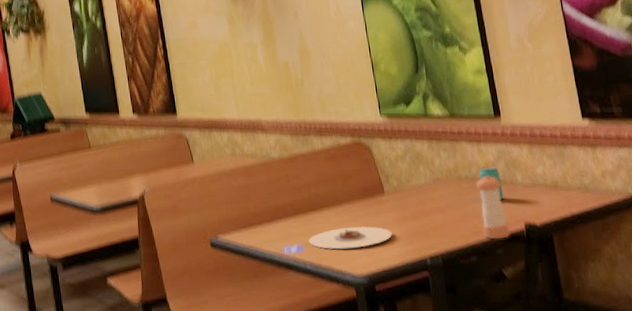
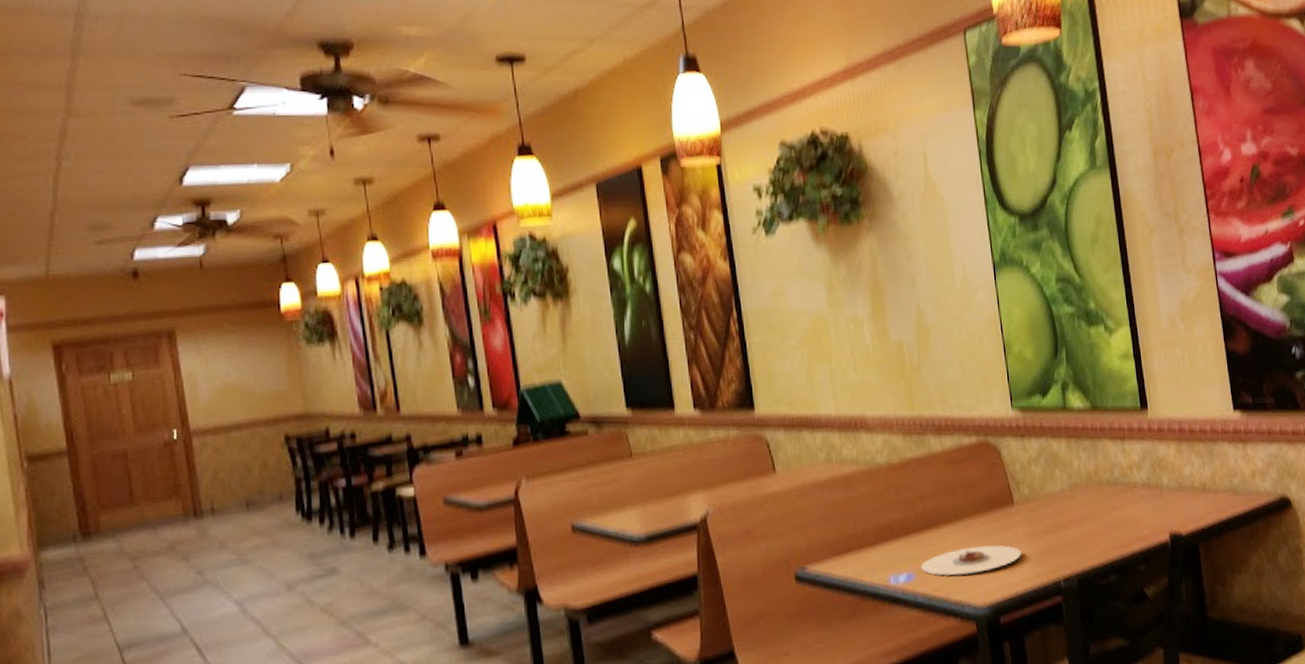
pepper shaker: present [476,175,510,240] -> none [1119,478,1154,555]
beverage can: present [479,165,504,200] -> none [1122,466,1149,507]

